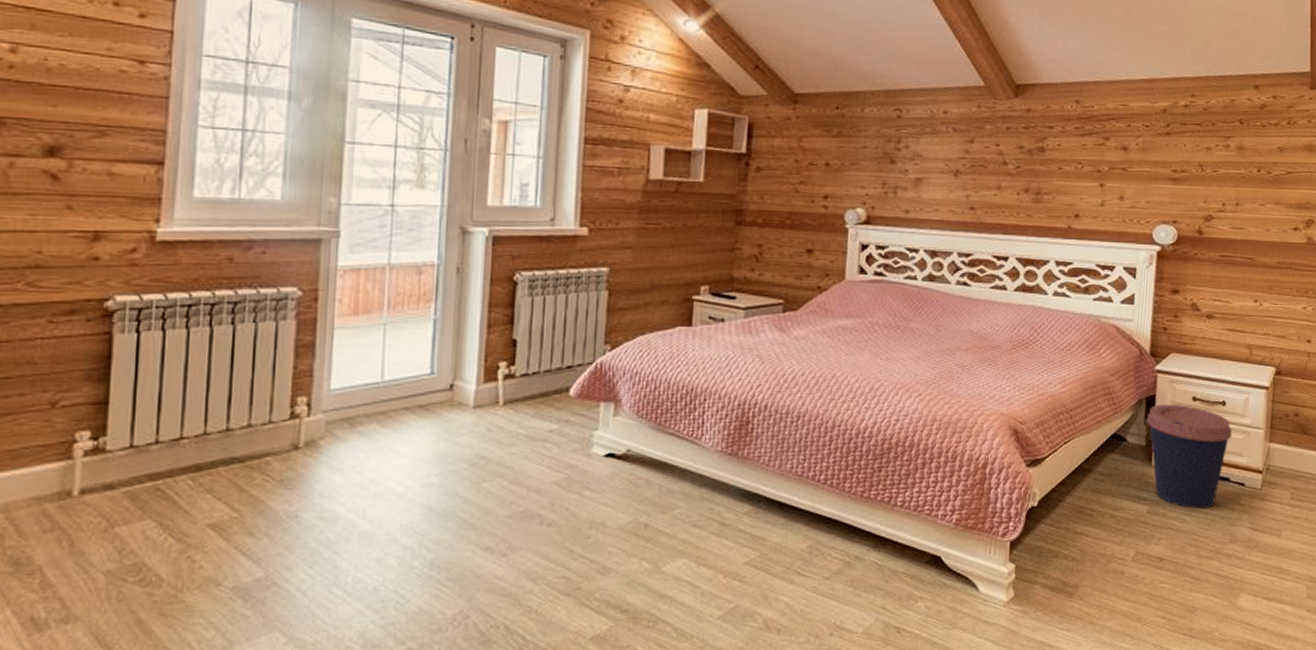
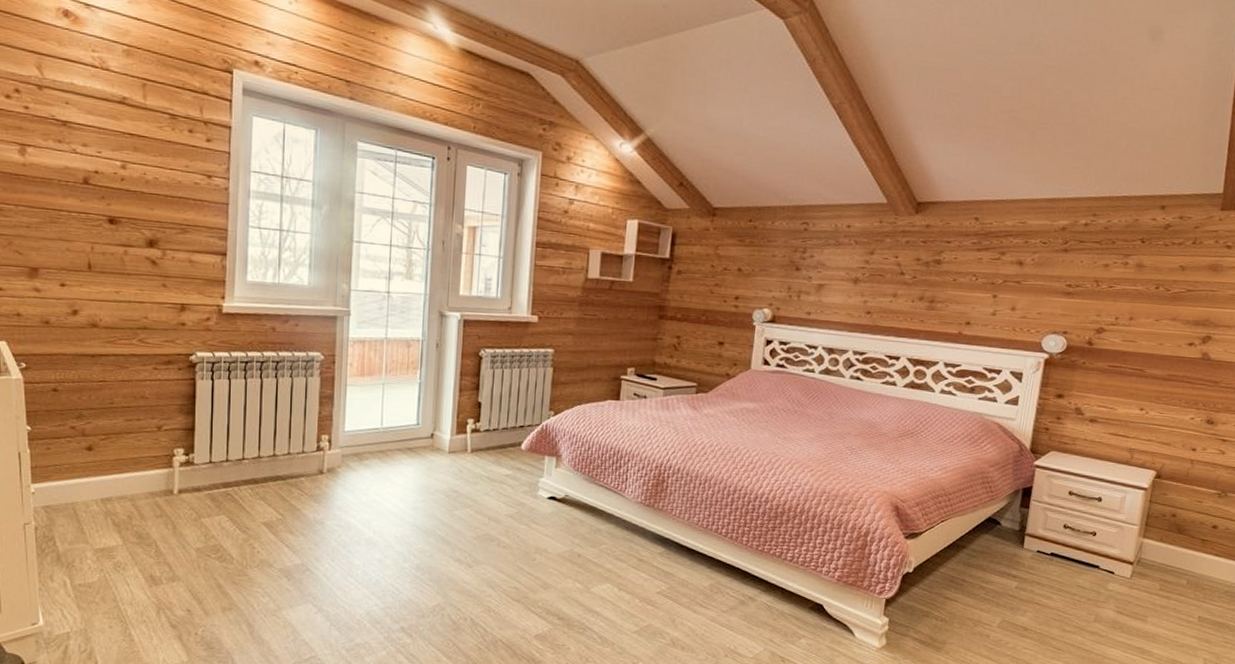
coffee cup: present [1147,404,1232,510] -> none [1022,495,1106,591]

